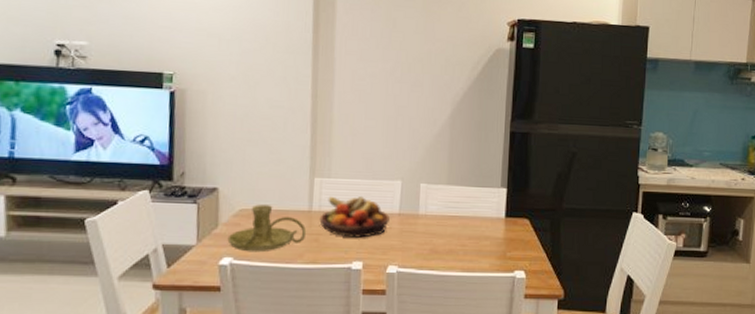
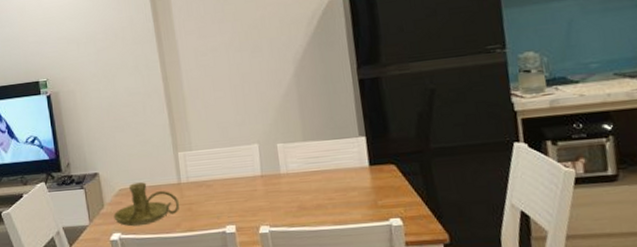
fruit bowl: present [319,196,390,238] -> none [189,164,254,204]

